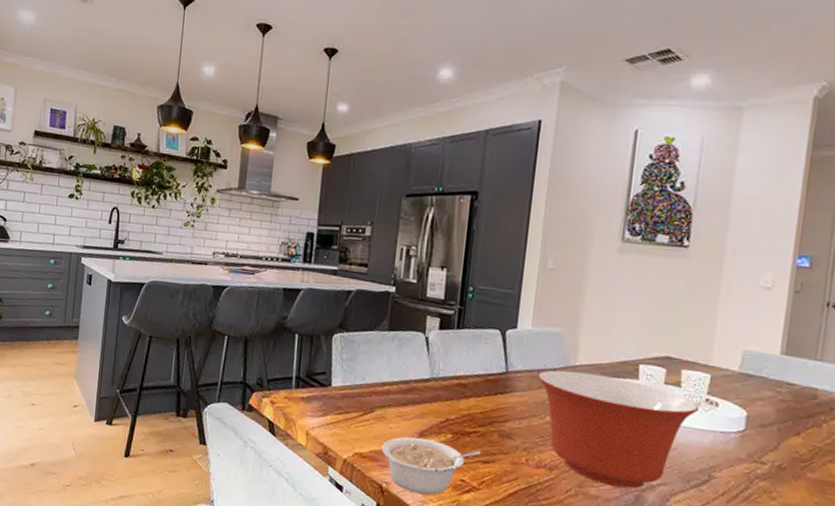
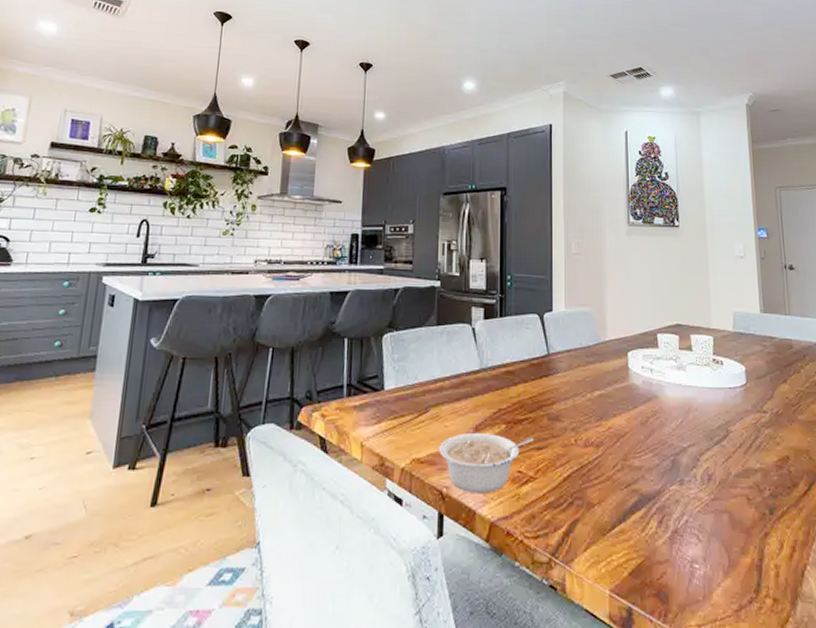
mixing bowl: present [538,370,700,489] -> none [576,346,710,454]

